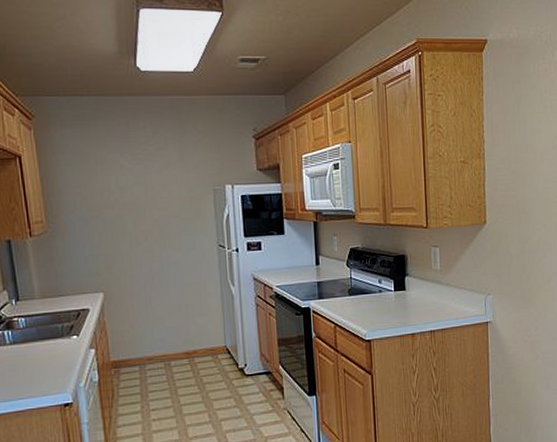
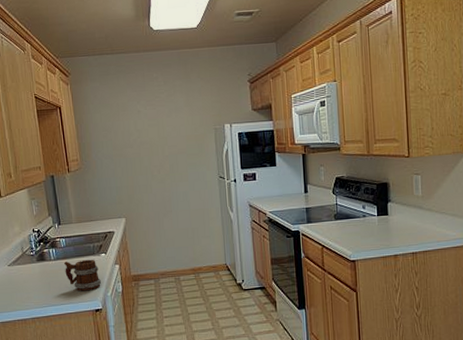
mug: none [22,342,73,382] -> present [63,259,102,292]

